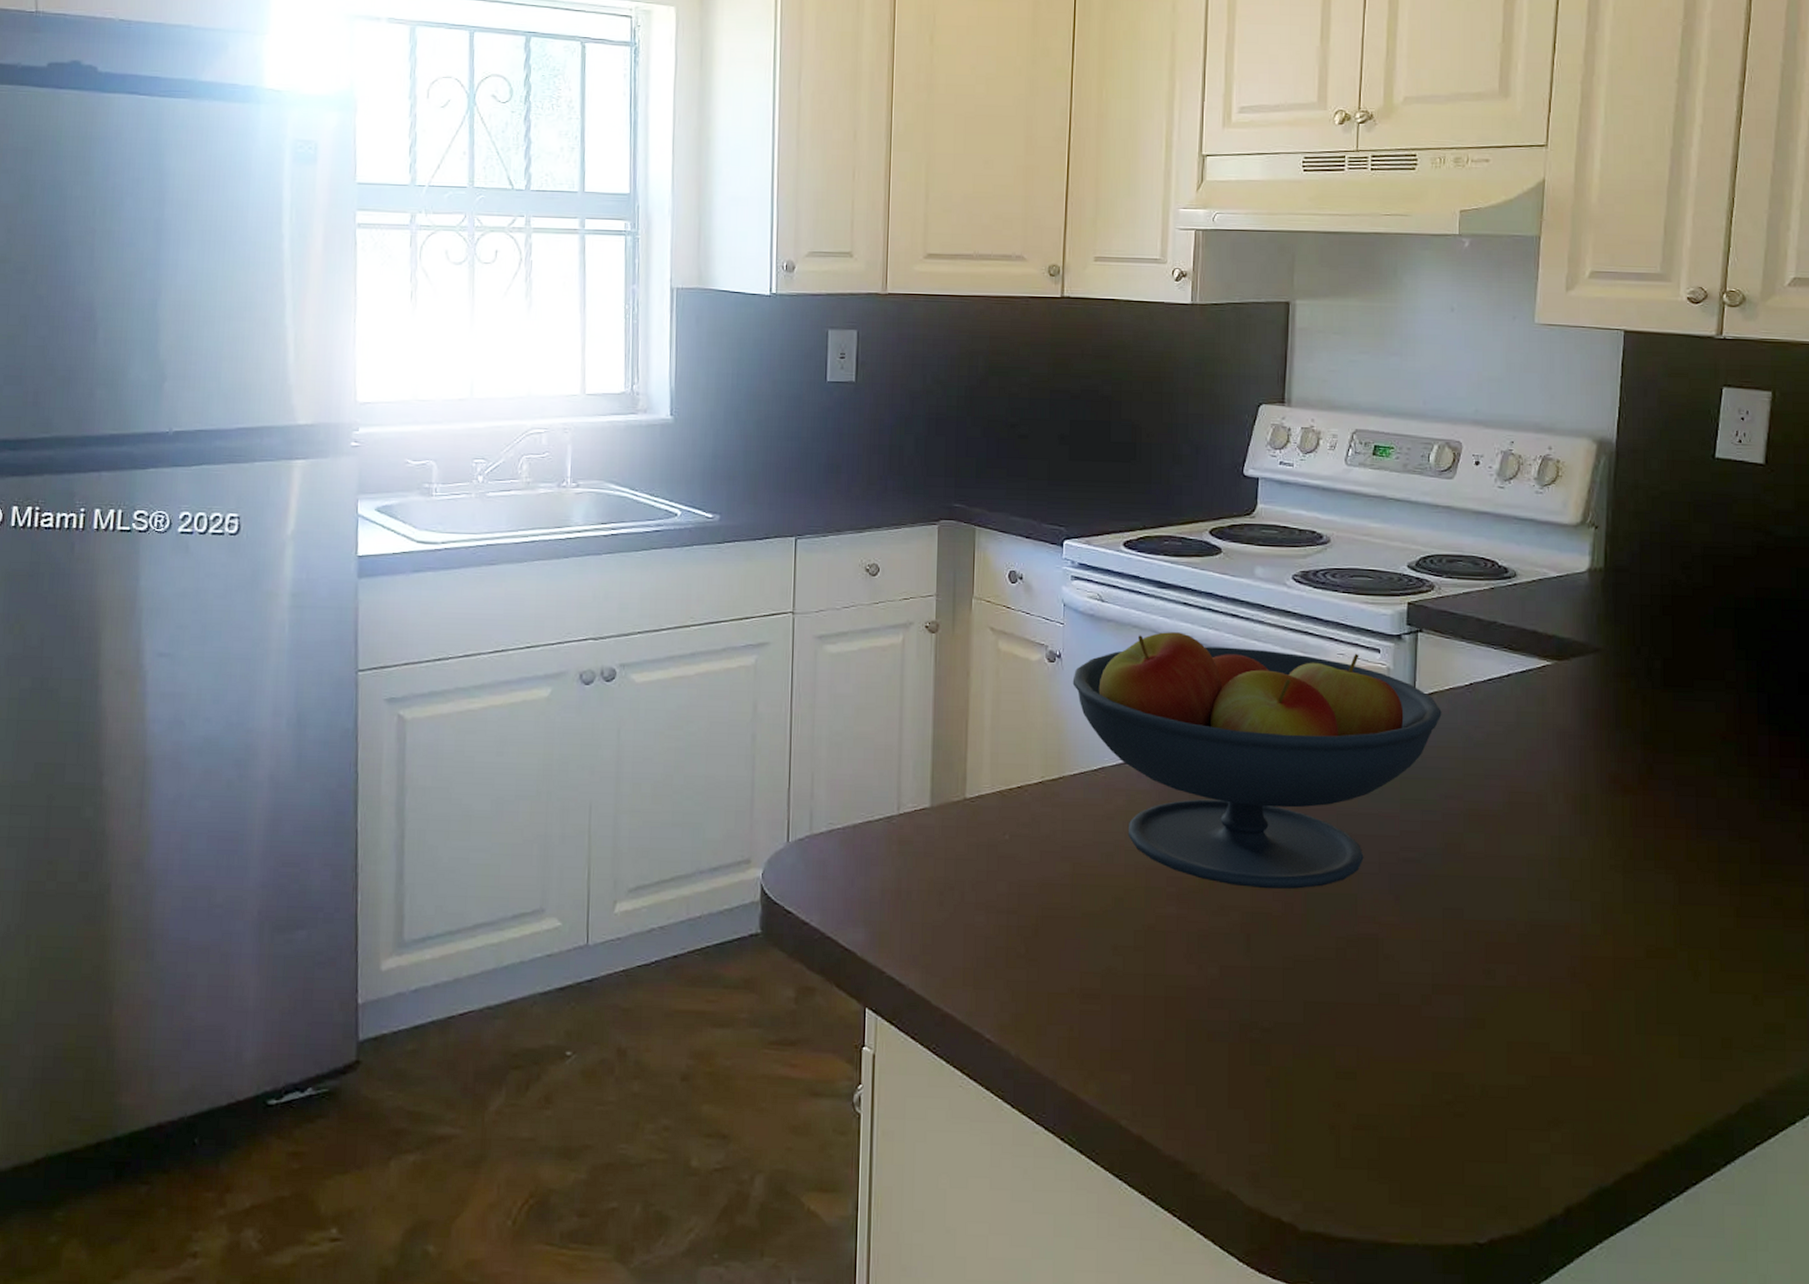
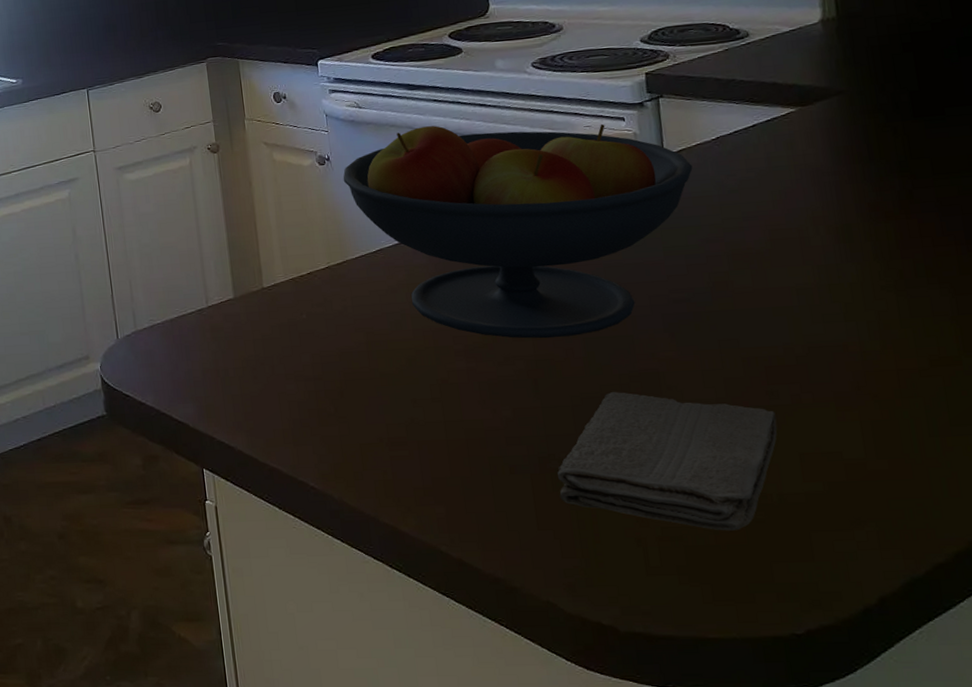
washcloth: none [1256,955,1489,1123] -> present [557,391,778,531]

